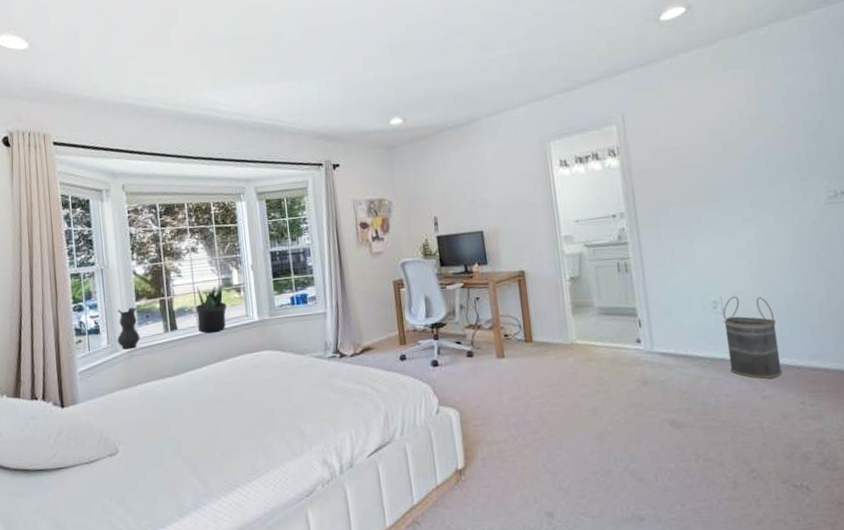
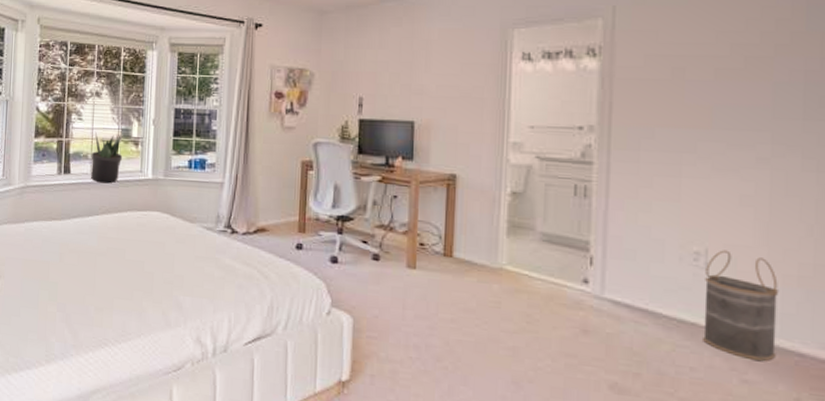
vase: present [117,307,140,350] -> none [12,143,35,185]

